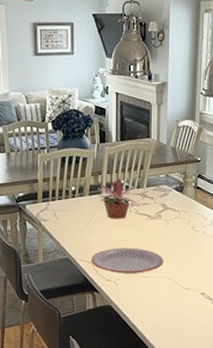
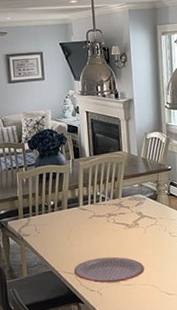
potted plant: present [97,176,138,219] -> none [75,188,115,230]

